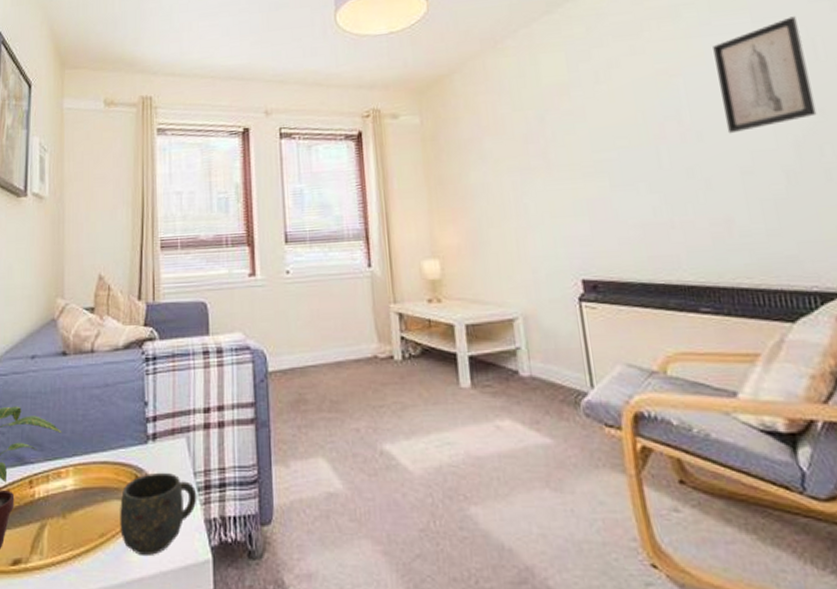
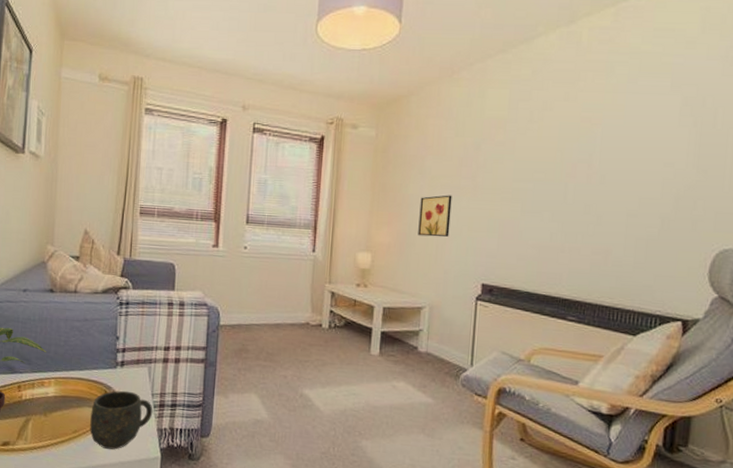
wall art: none [486,178,530,231] -> present [418,195,452,237]
wall art: present [713,16,817,134] -> none [626,86,708,181]

